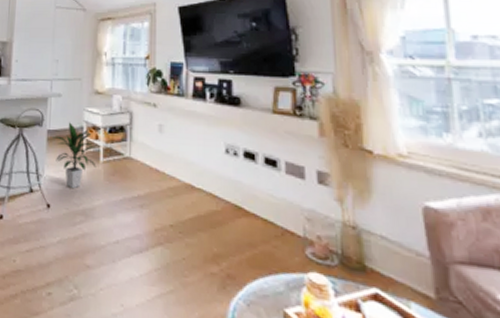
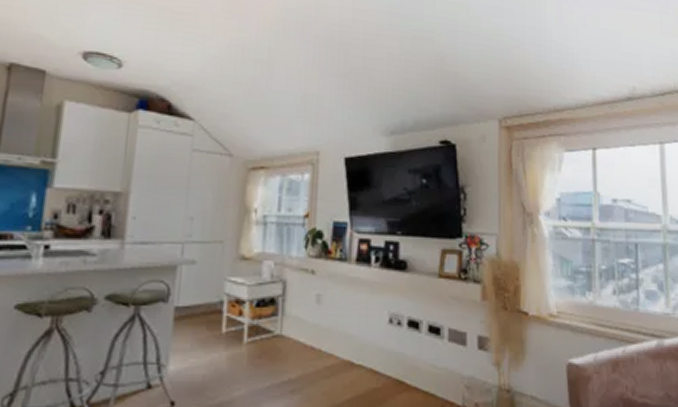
indoor plant: present [53,122,97,189] -> none [182,296,239,379]

